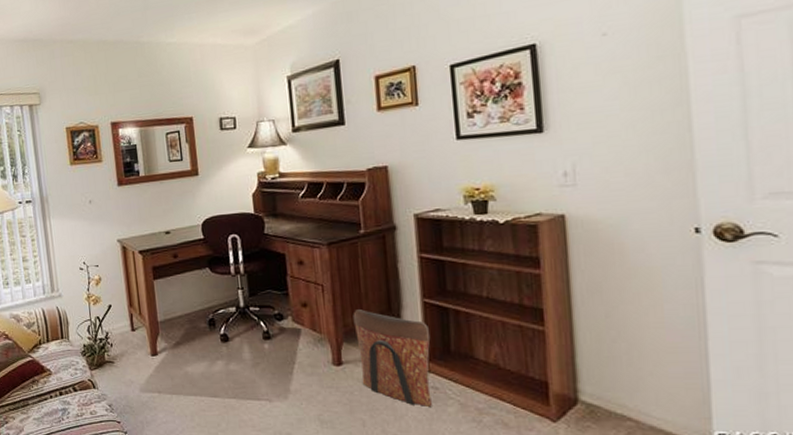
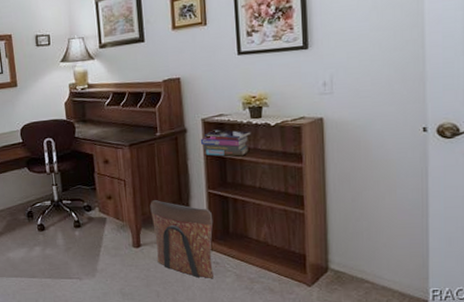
books: none [412,227,476,260] -> present [200,129,252,157]

